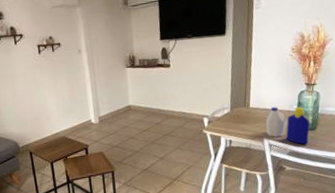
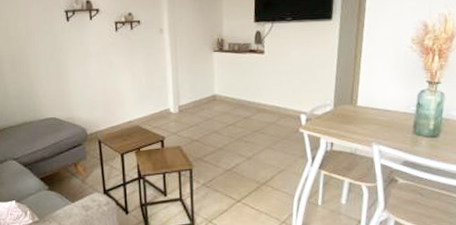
bottle: present [265,107,310,145] -> none [375,107,431,154]

